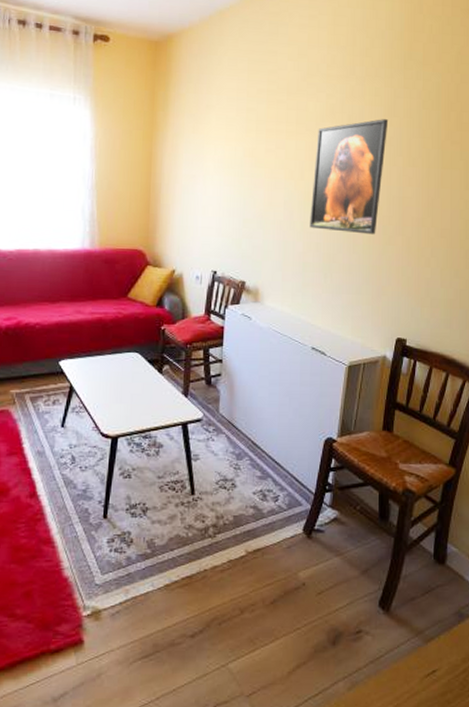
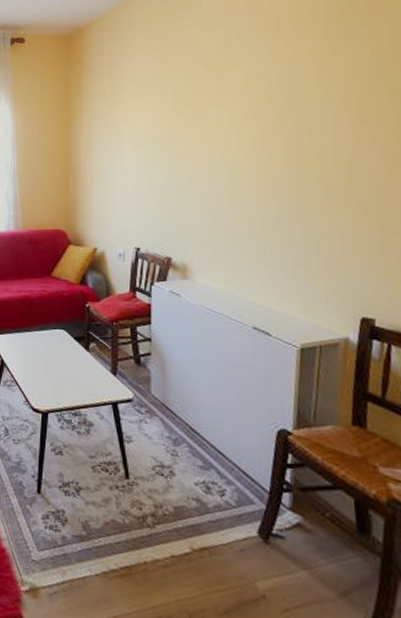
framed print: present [309,119,389,235] -> none [240,76,328,202]

